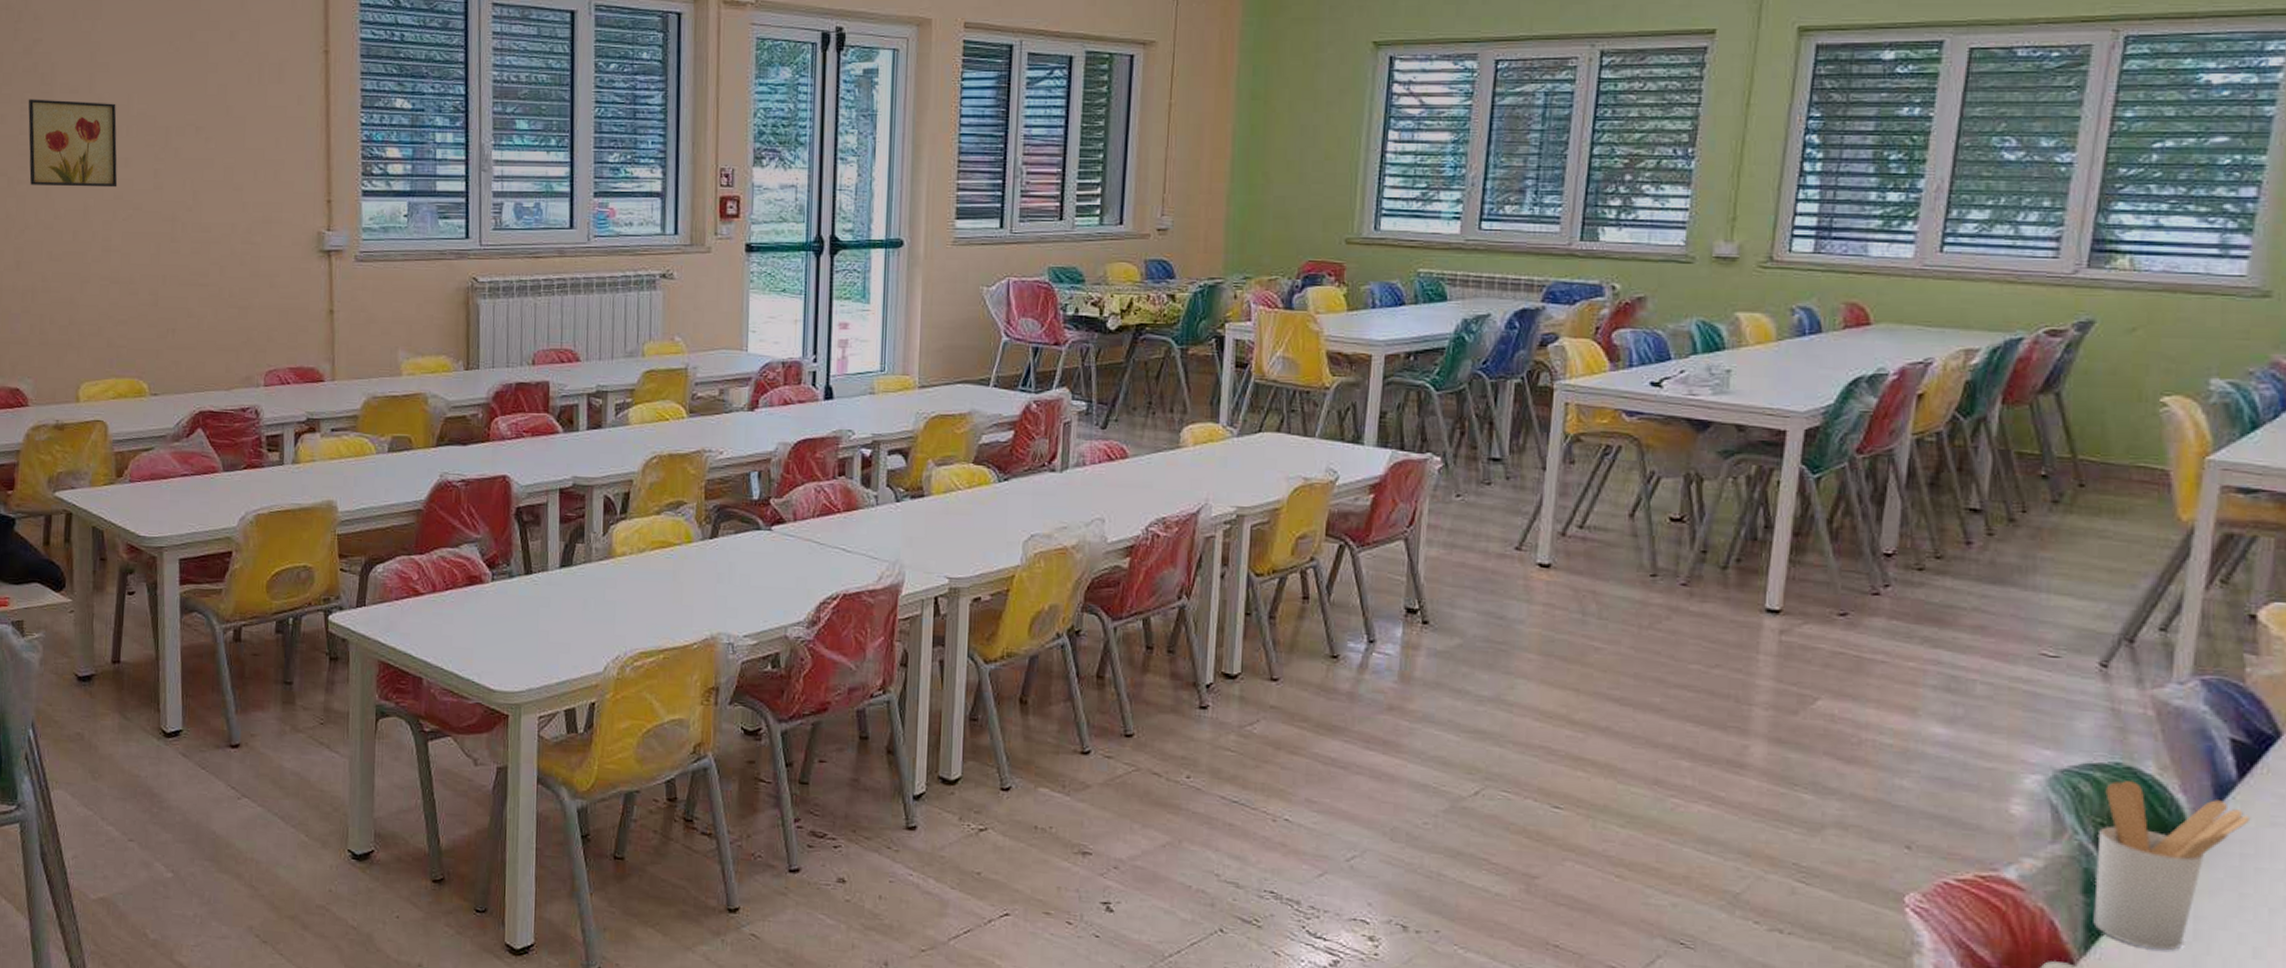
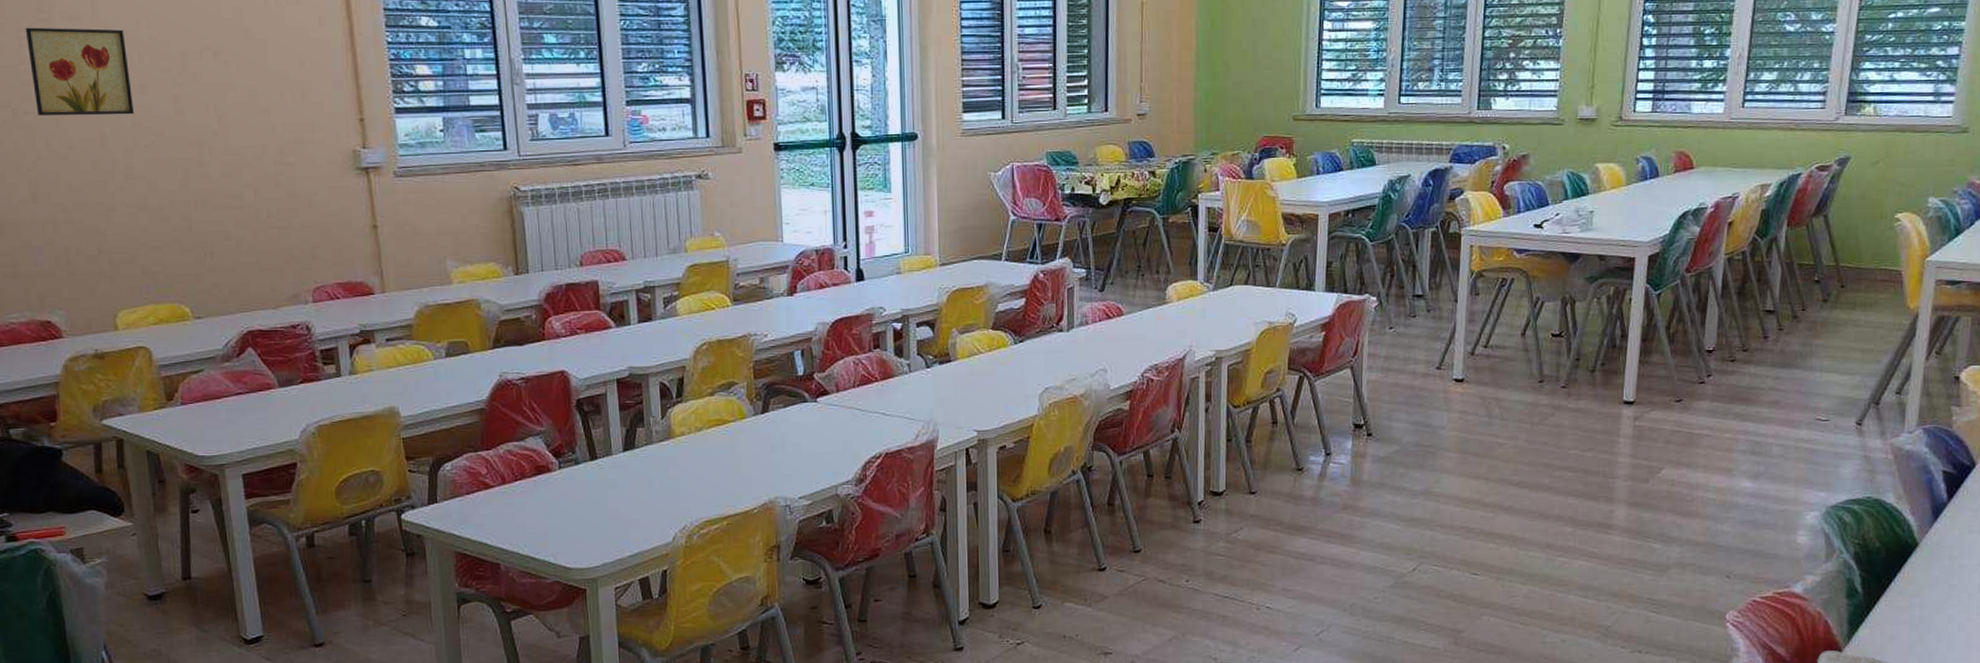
utensil holder: present [2093,781,2251,951] -> none [1854,510,1956,634]

